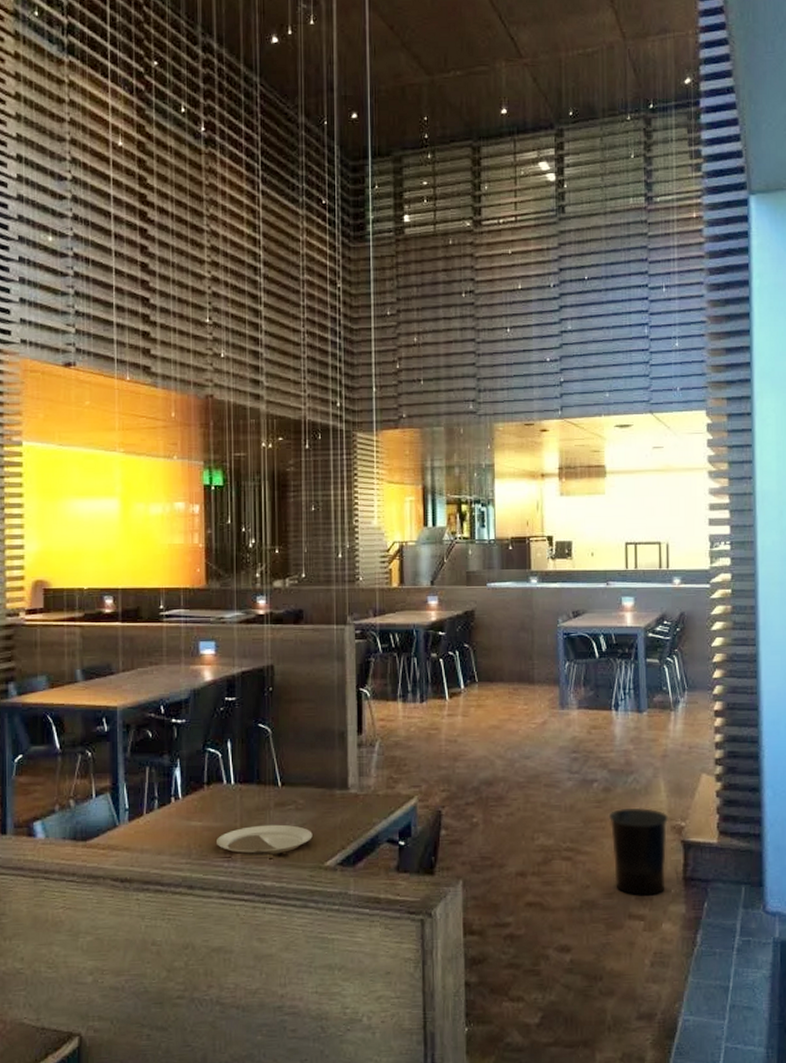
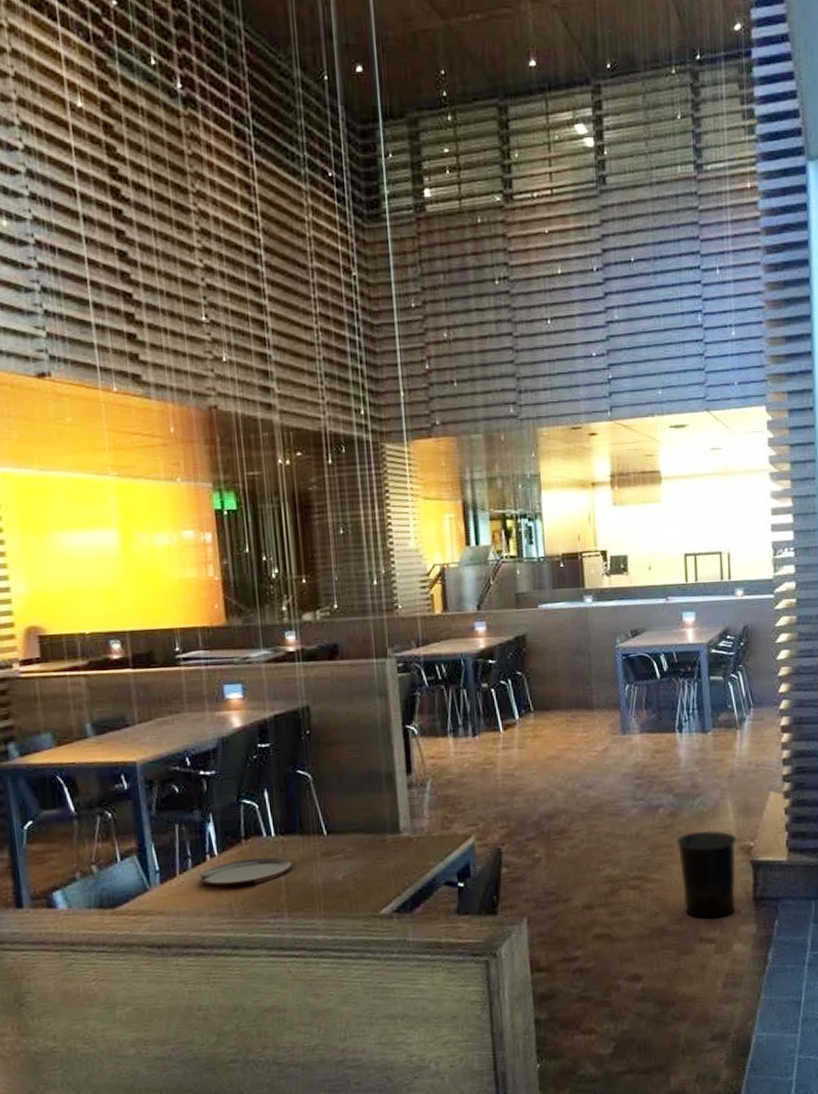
plate: none [163,804,248,828] -> present [198,857,292,887]
plate: present [217,824,313,856] -> none [260,874,365,911]

